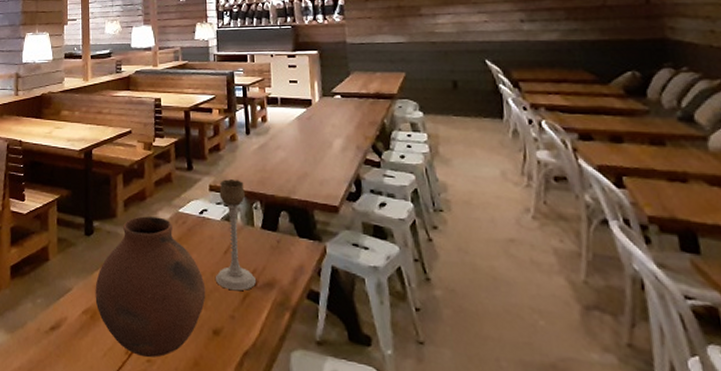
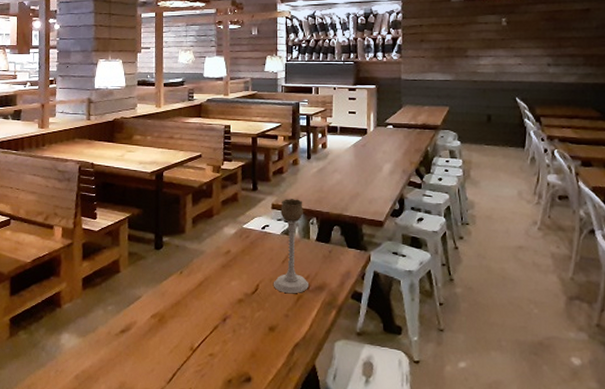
vase: present [95,216,206,358] -> none [163,232,264,353]

